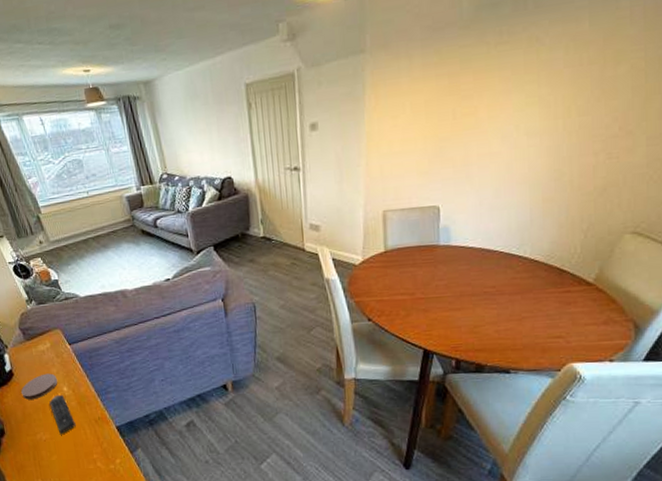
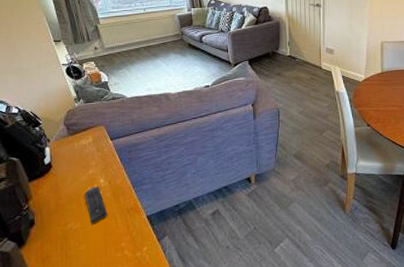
coaster: present [21,373,58,400] -> none [58,166,96,191]

